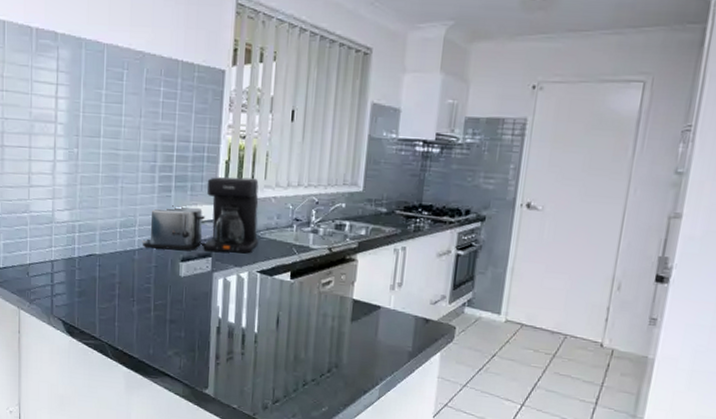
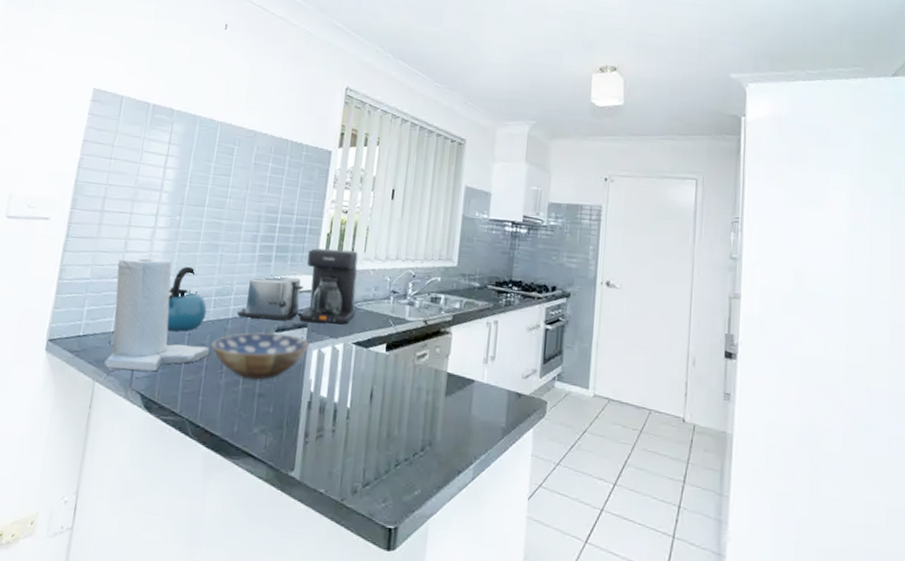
paper towel: none [24,191,120,300] -> present [104,257,209,372]
kettle: none [75,200,113,263] -> present [166,267,207,331]
bowl: none [121,262,215,307] -> present [211,332,310,380]

